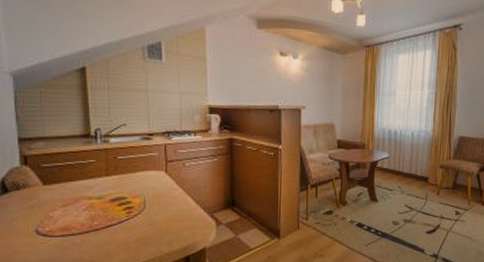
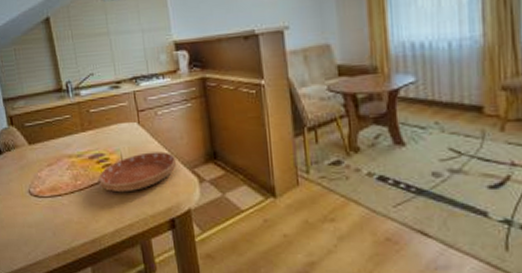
saucer: none [118,198,198,233] -> present [98,151,177,193]

